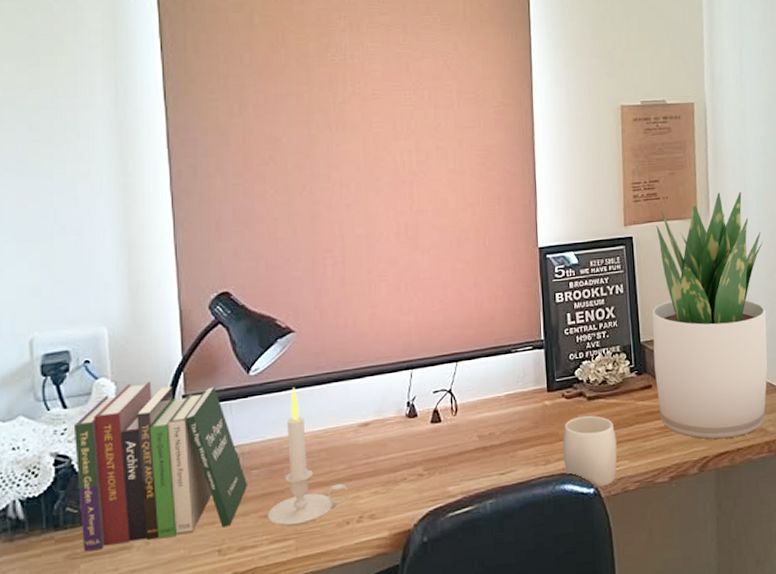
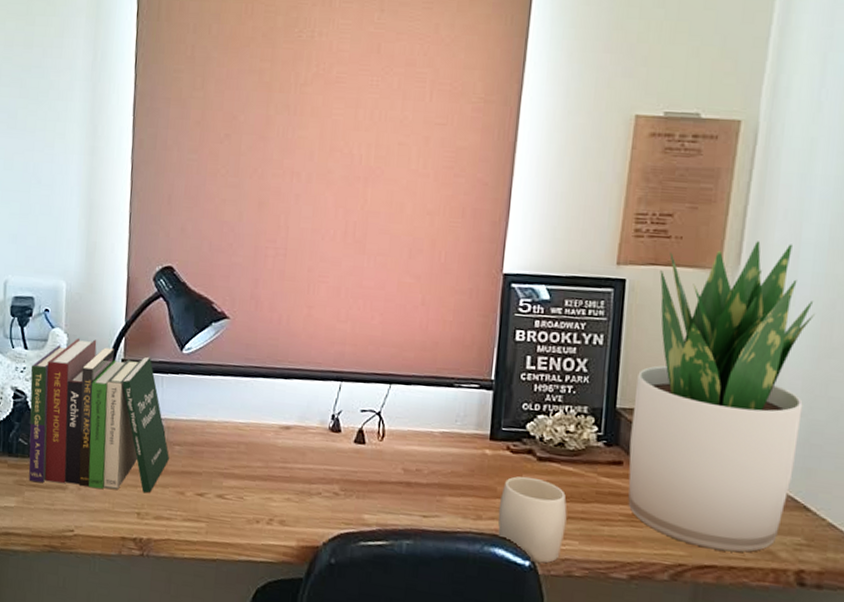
candle: present [268,388,348,527] -> none [184,374,262,512]

